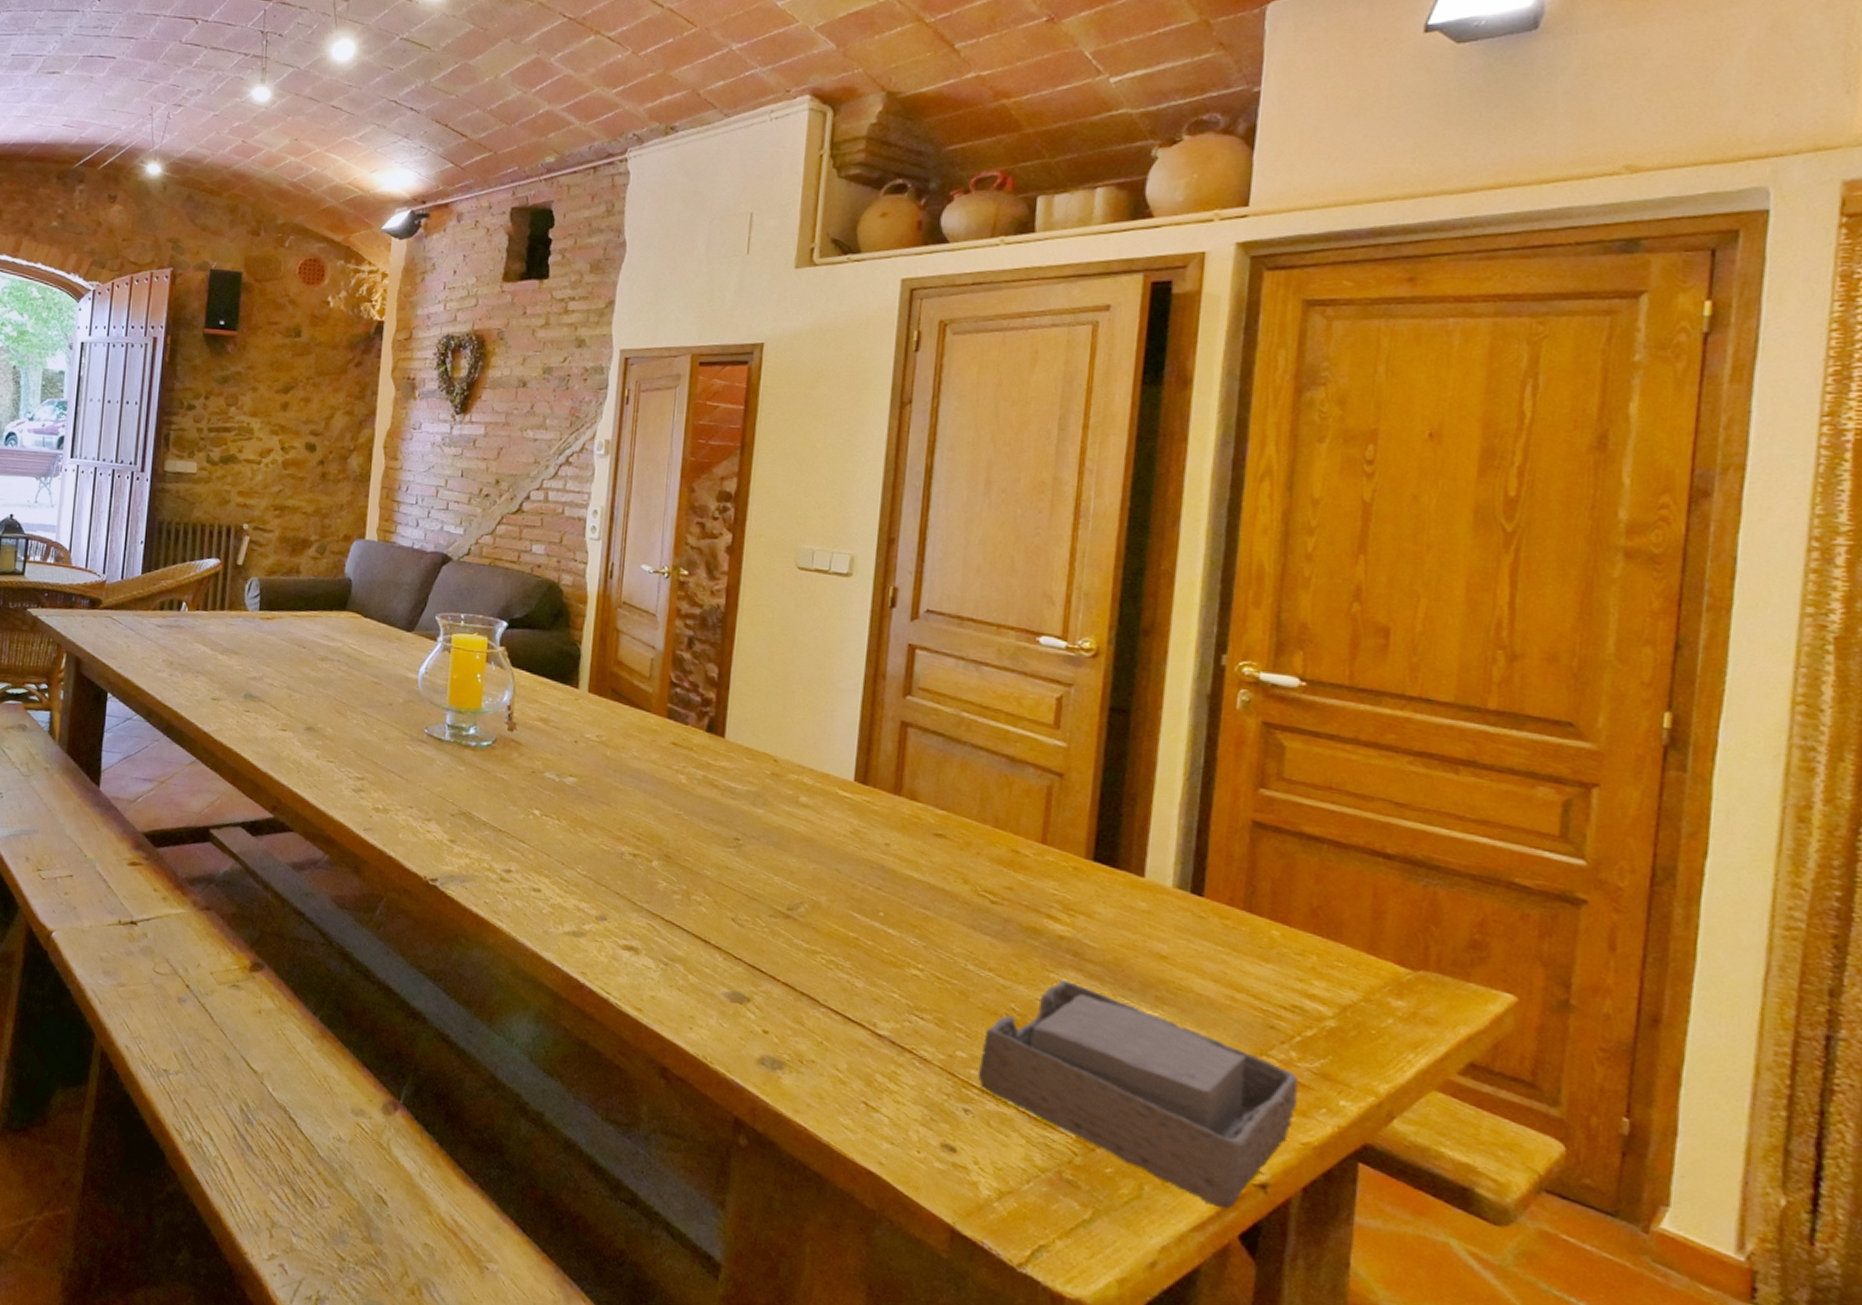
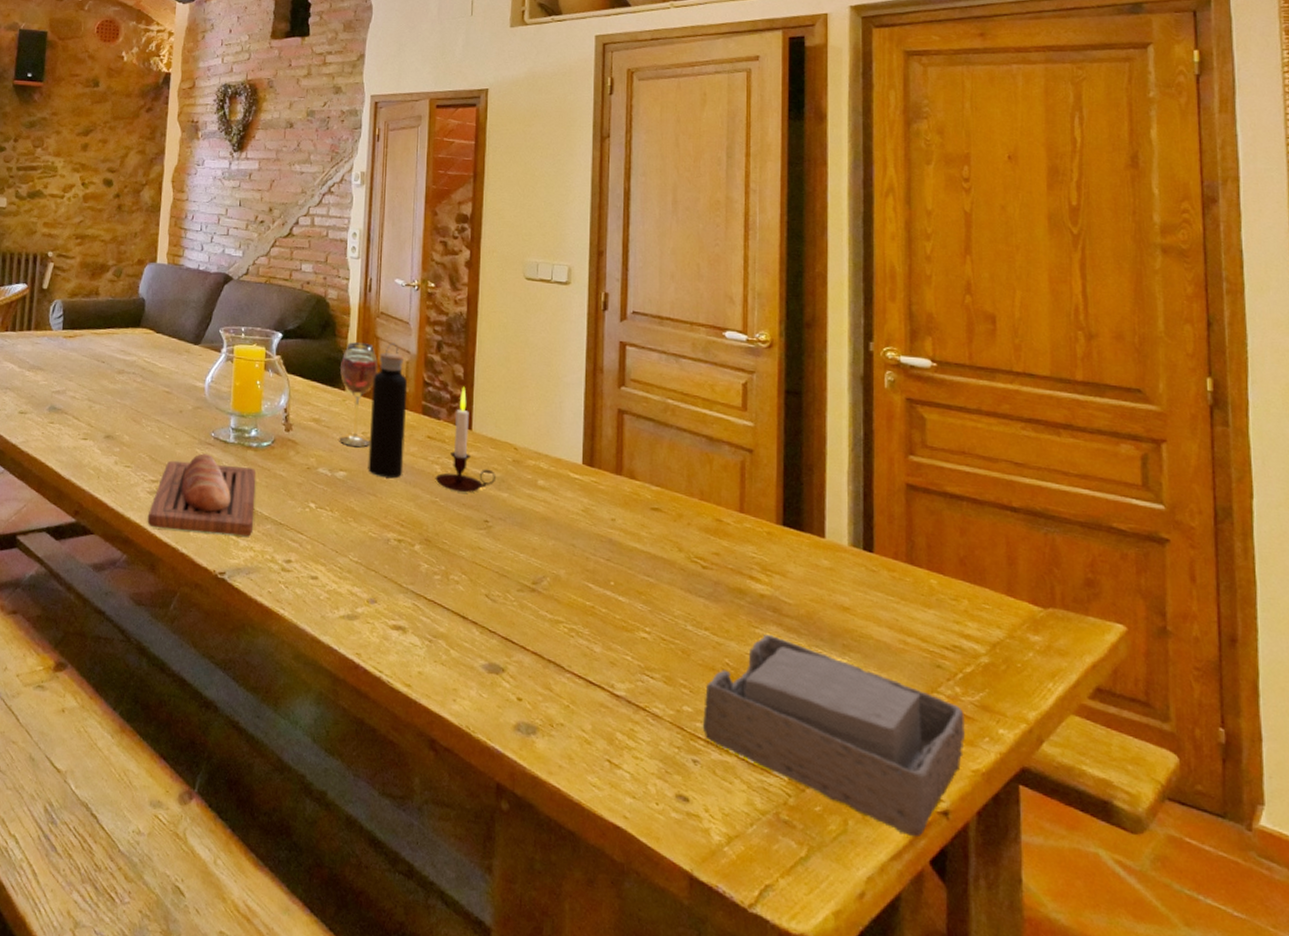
bread loaf: none [351,751,474,842] -> present [147,453,257,537]
wineglass: none [569,634,618,751] -> present [339,342,378,447]
water bottle: none [601,636,652,786] -> present [368,342,408,478]
candle: none [679,688,750,807] -> present [435,386,495,492]

